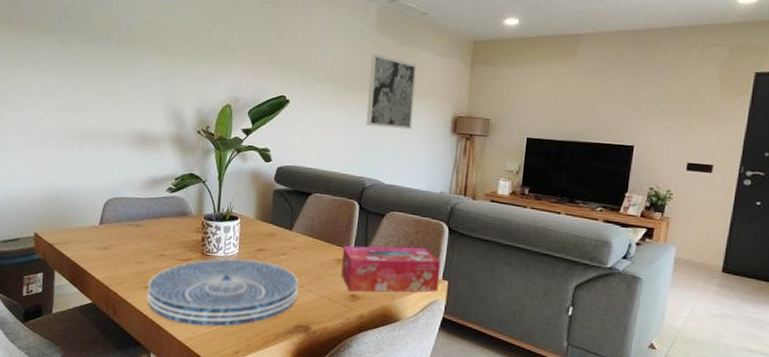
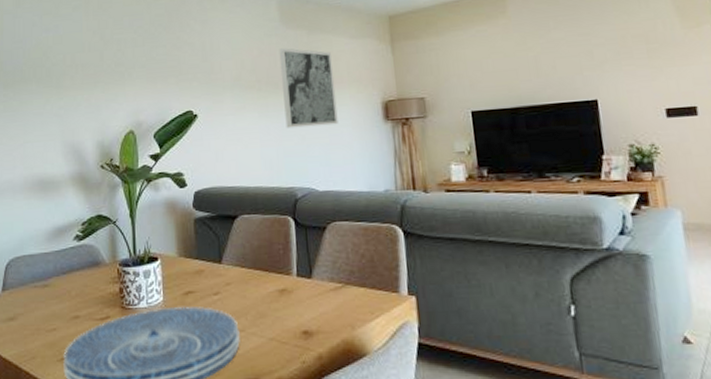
tissue box: present [341,245,441,292] -> none [283,259,406,328]

